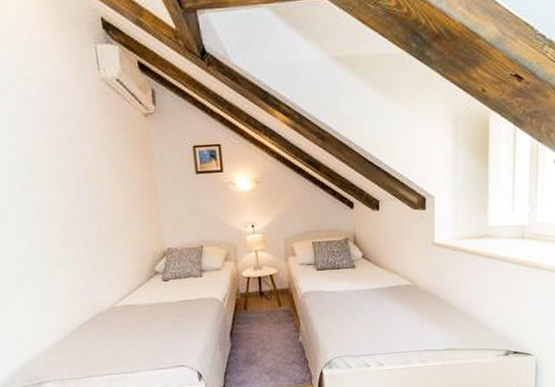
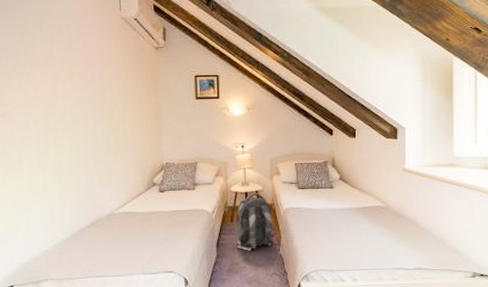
backpack: none [249,277,293,340] -> present [236,193,275,251]

